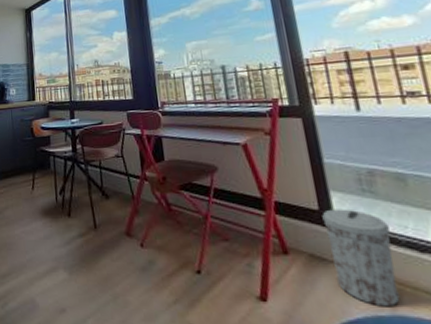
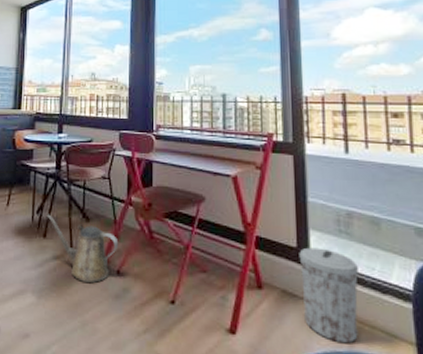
watering can: none [69,194,139,257] -> present [47,214,119,283]

